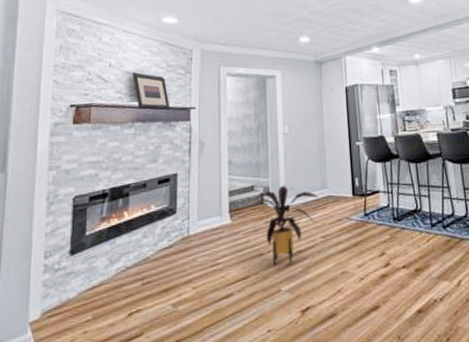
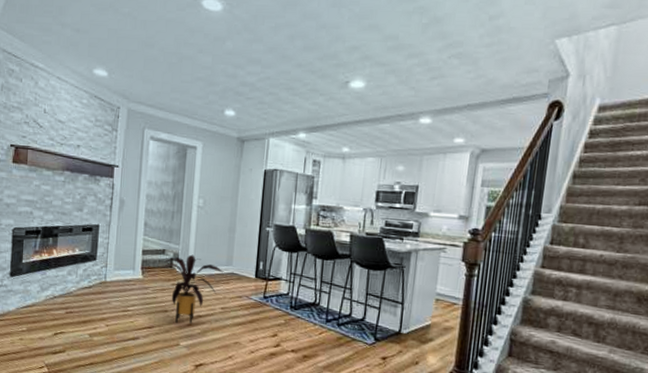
picture frame: present [132,72,170,110] -> none [64,122,97,164]

